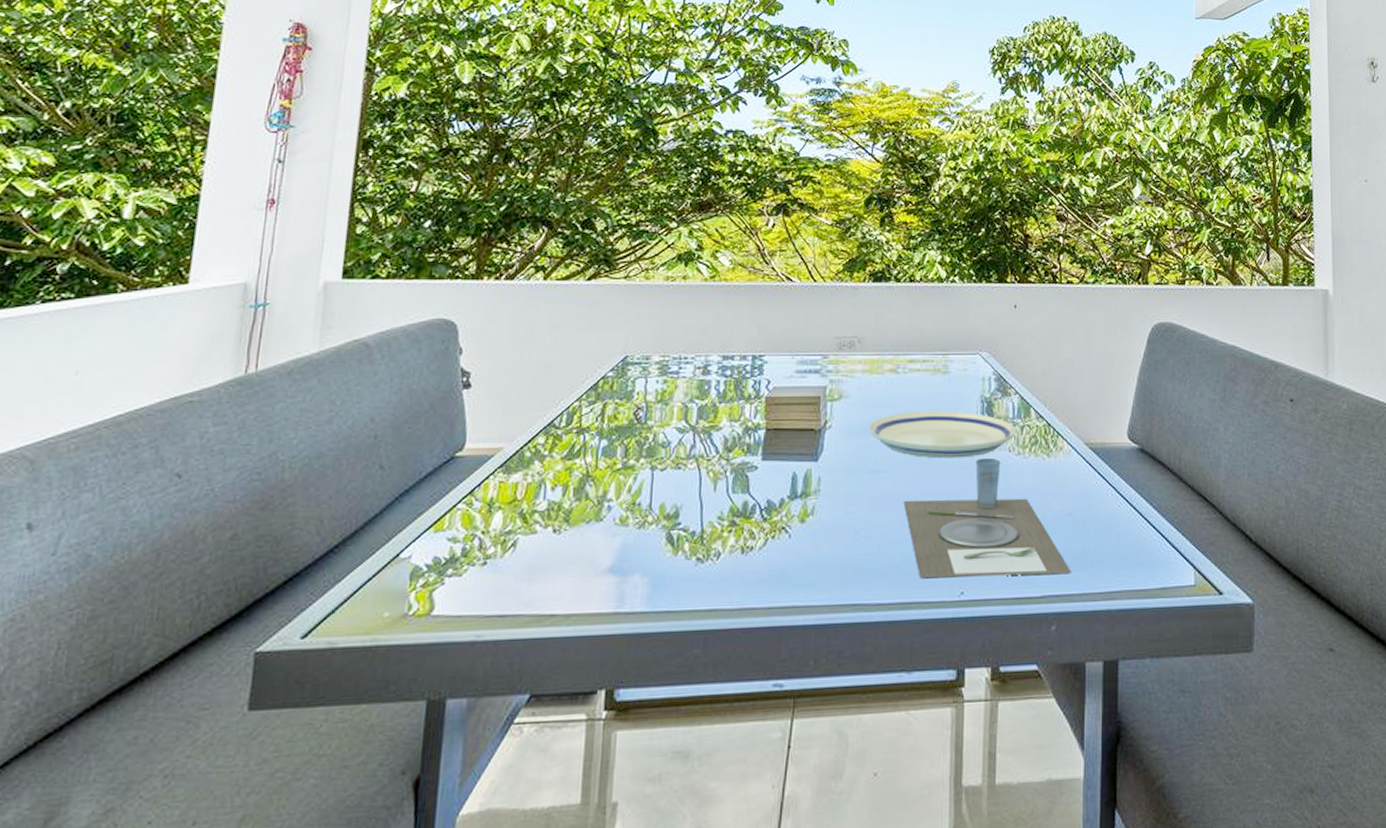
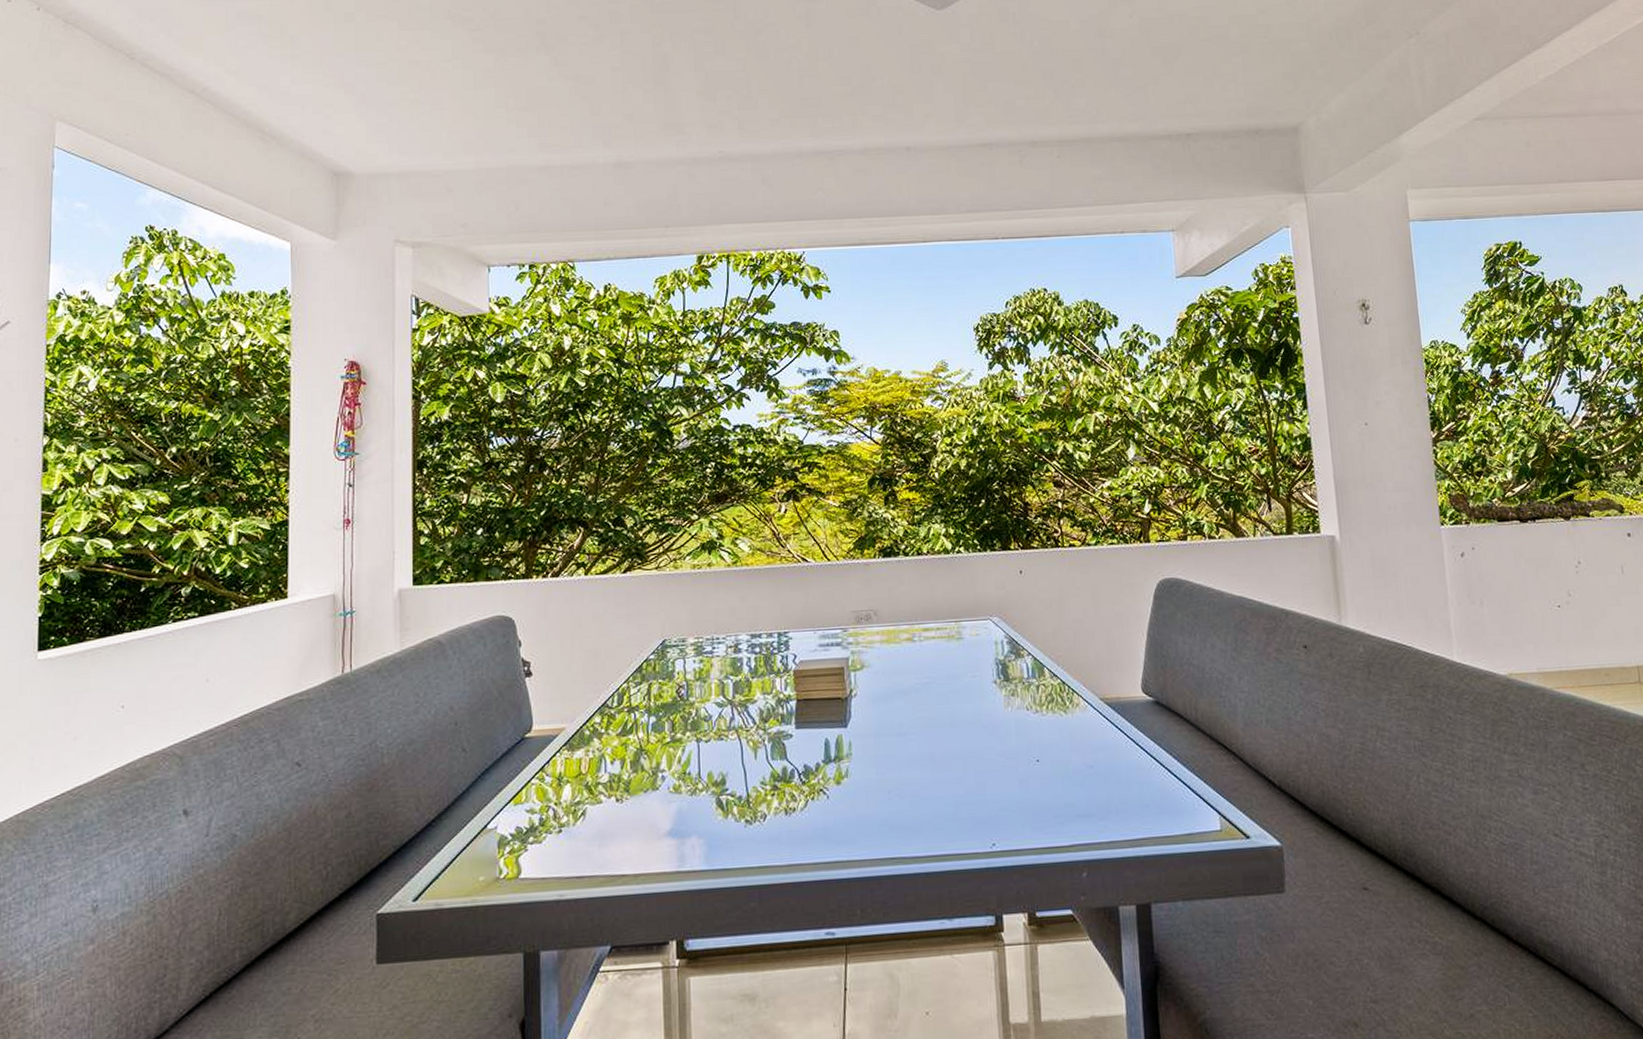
plate: present [869,411,1016,459] -> none [892,674,1032,720]
place setting: present [904,457,1071,578] -> none [931,716,1098,831]

